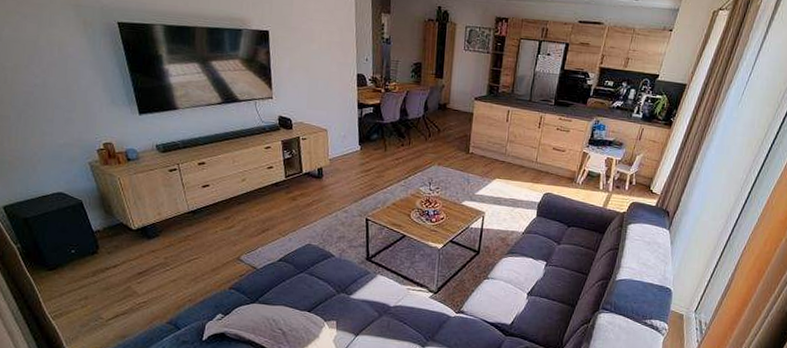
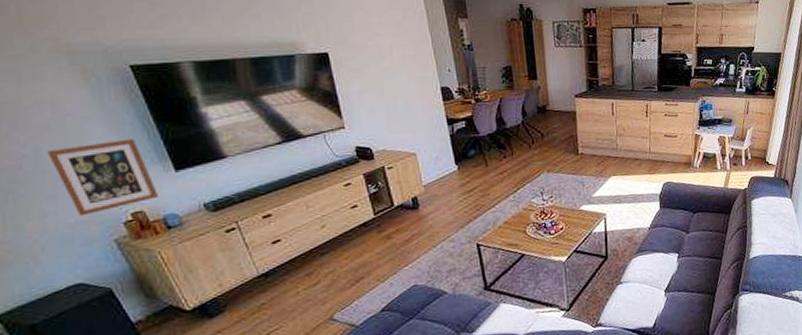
picture frame: none [52,82,125,140] -> present [47,138,160,217]

